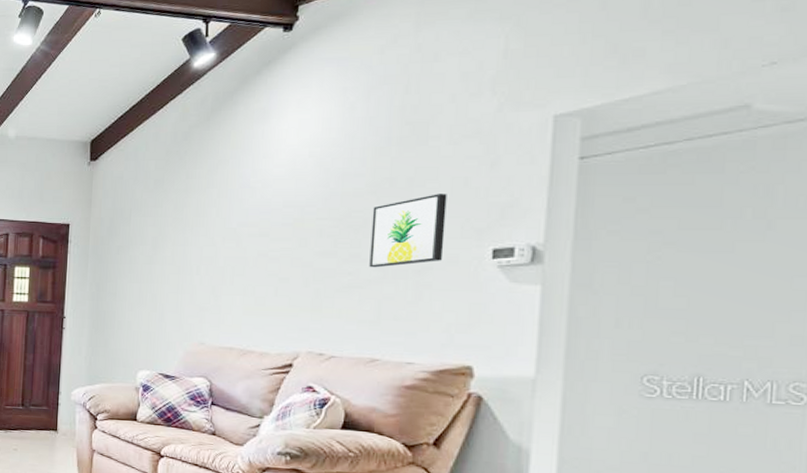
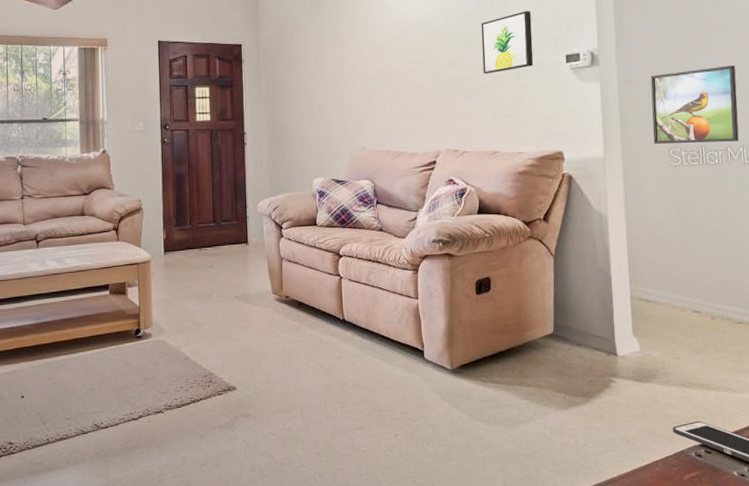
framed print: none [617,272,775,374] -> present [650,65,739,144]

